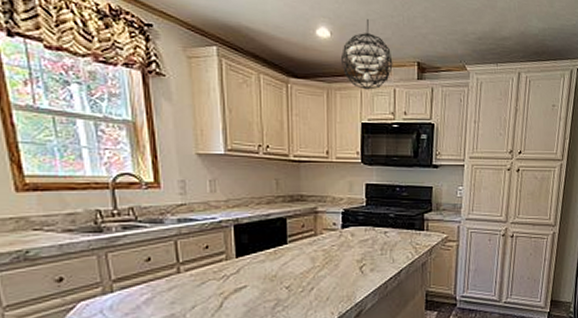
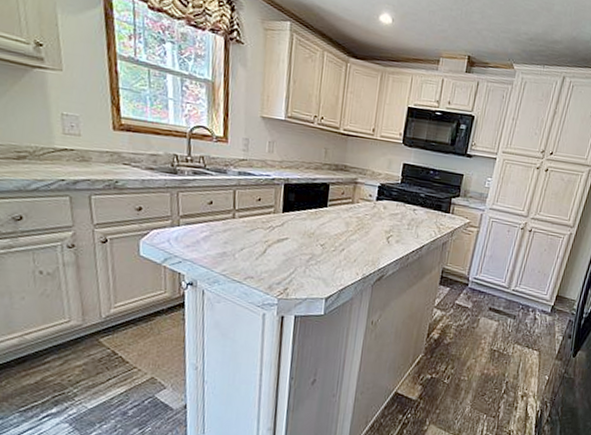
pendant light: present [340,19,393,90] -> none [397,10,446,77]

